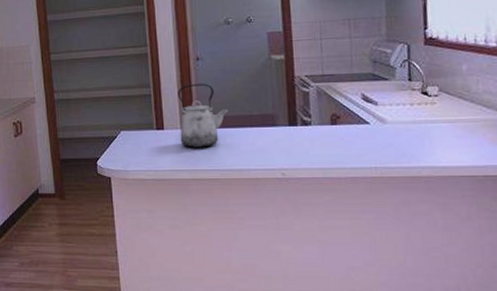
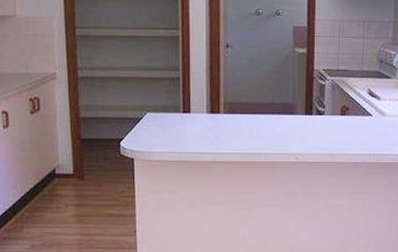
kettle: present [178,83,230,148] -> none [205,70,254,132]

